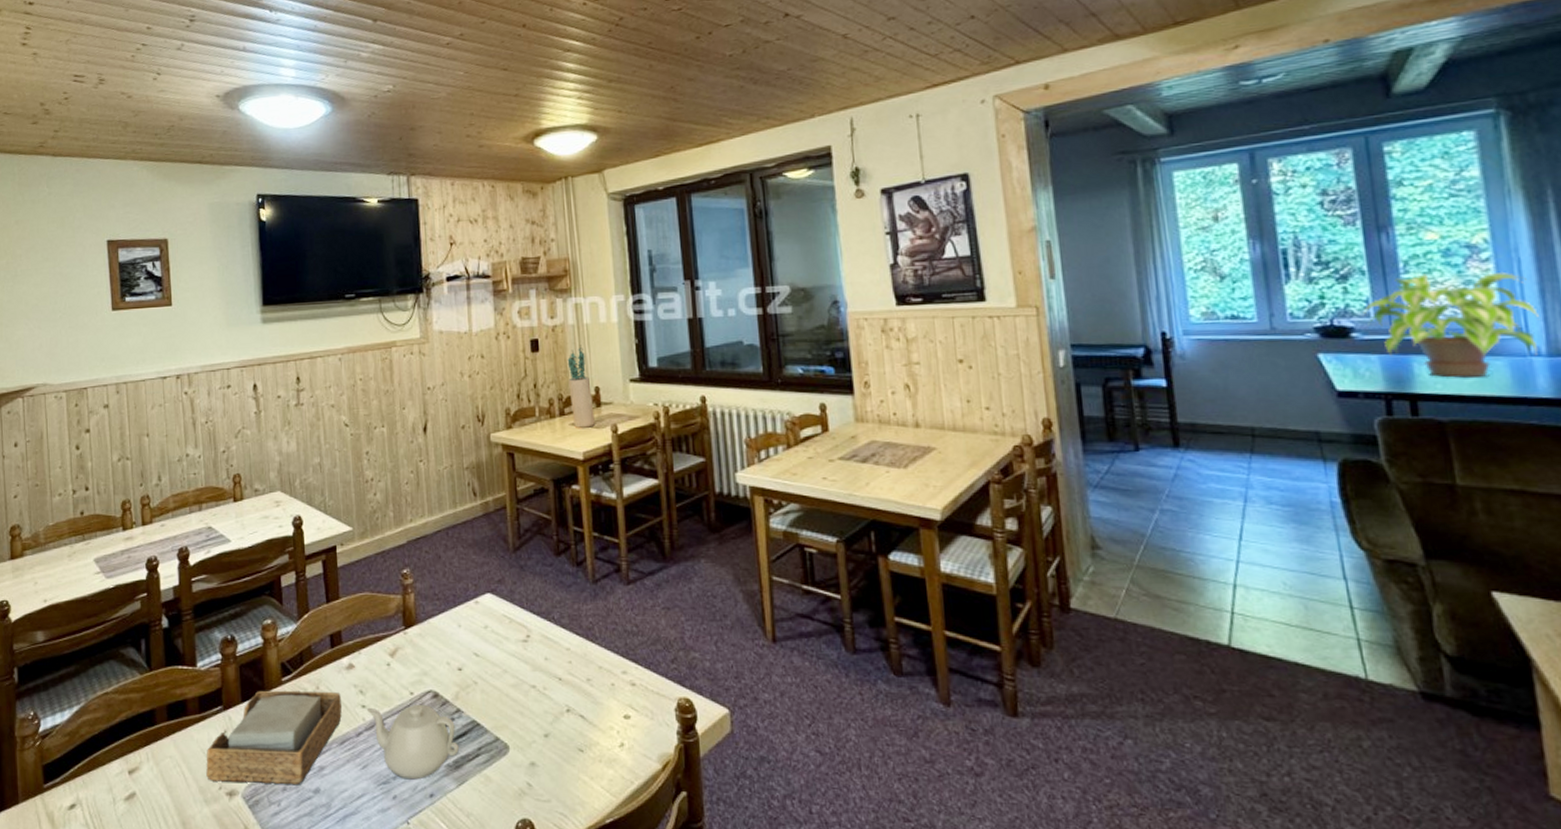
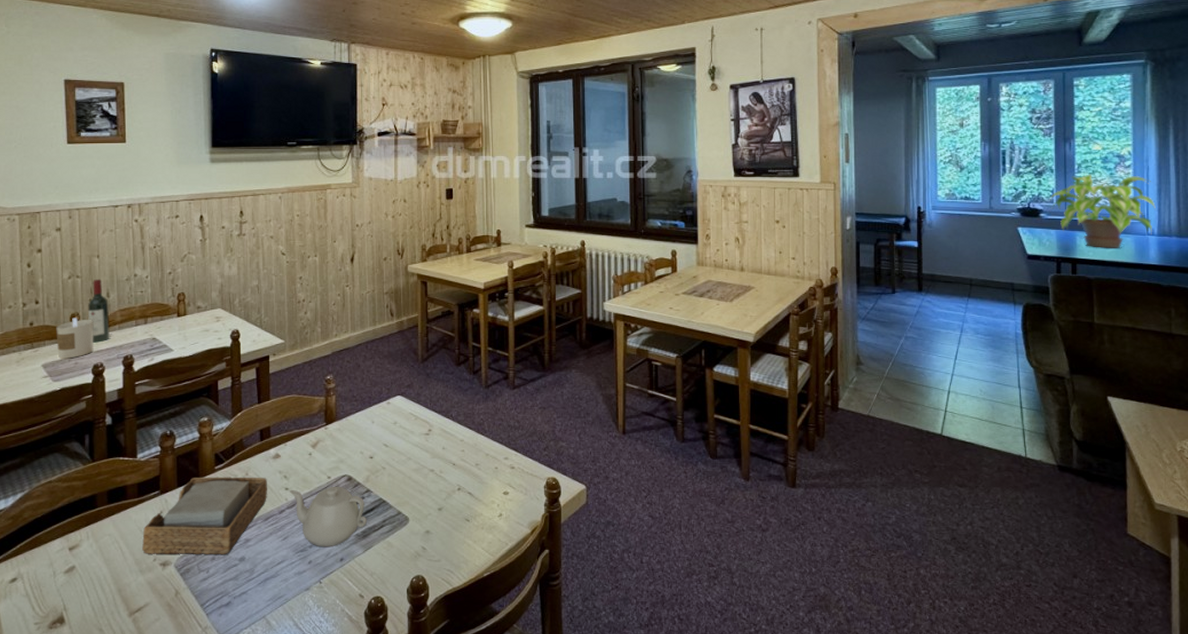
candle: none [107,505,147,552] -> present [56,317,94,359]
wine bottle: none [139,460,163,533] -> present [88,279,110,343]
vase: present [567,345,595,428] -> none [476,195,495,263]

